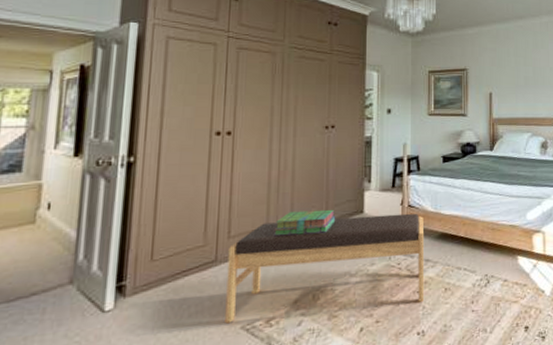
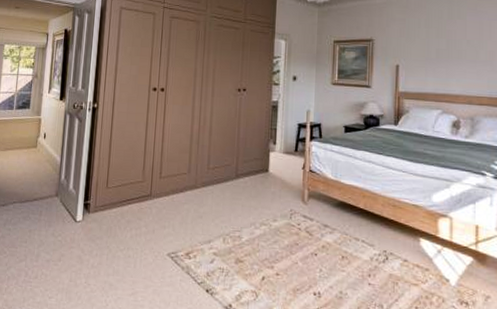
bench: present [225,213,423,324] -> none [156,169,324,265]
stack of books: present [274,209,336,237] -> none [194,162,245,185]

